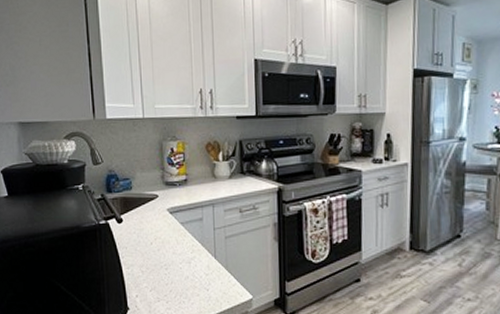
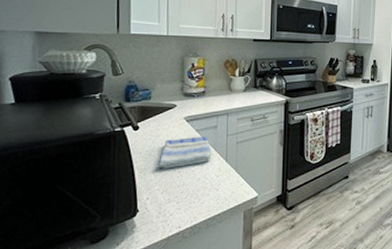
dish towel: none [142,229,198,265] -> present [156,136,211,169]

